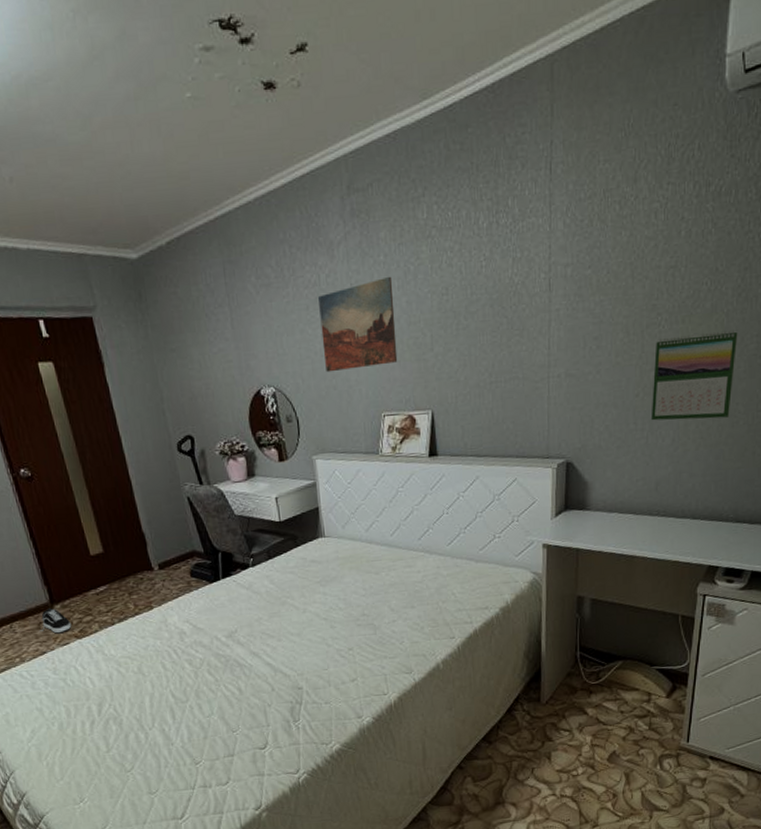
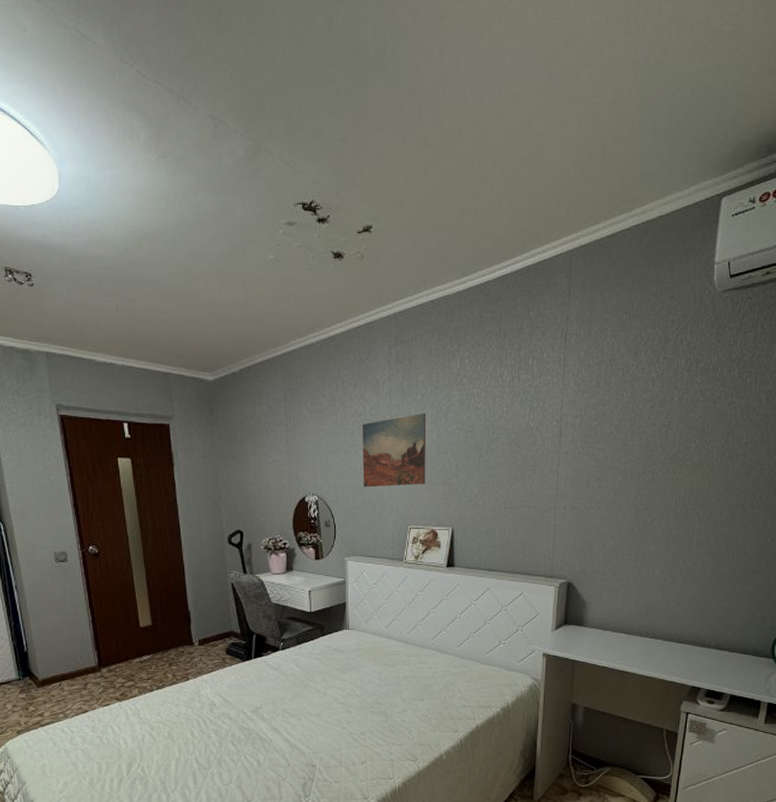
shoe: present [39,607,72,634] -> none [85,670,114,695]
calendar: present [650,330,738,421] -> none [643,482,722,556]

